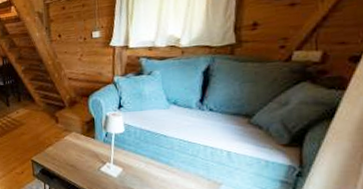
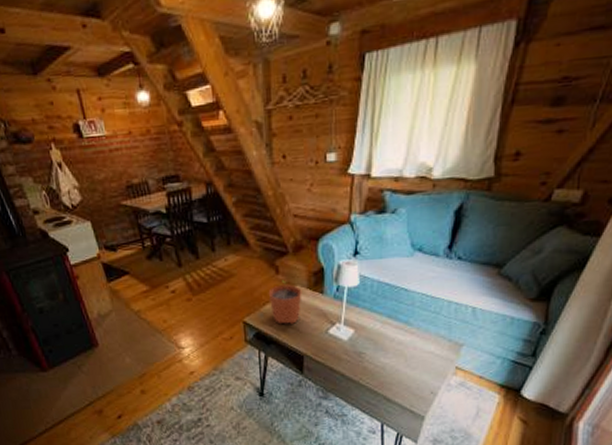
plant pot: none [50,128,78,163] -> present [268,280,302,325]

